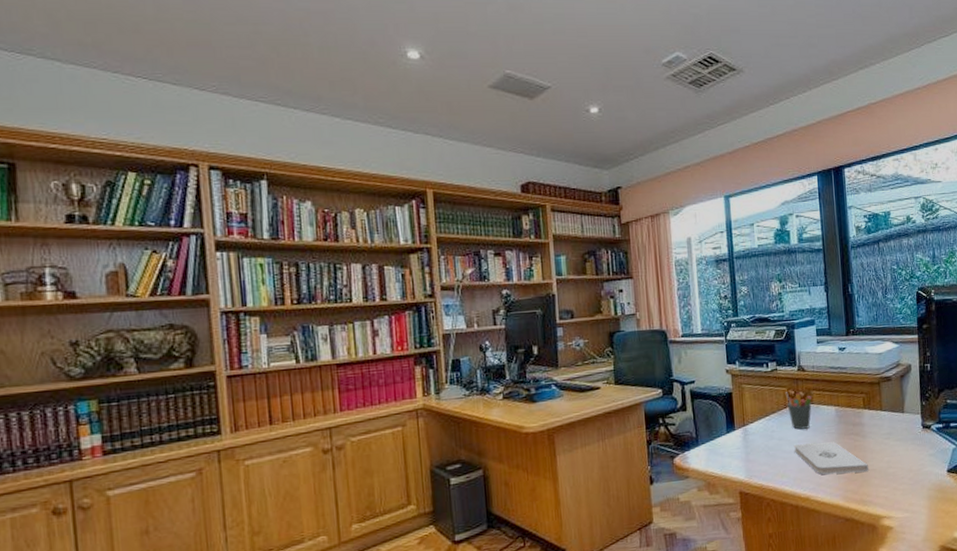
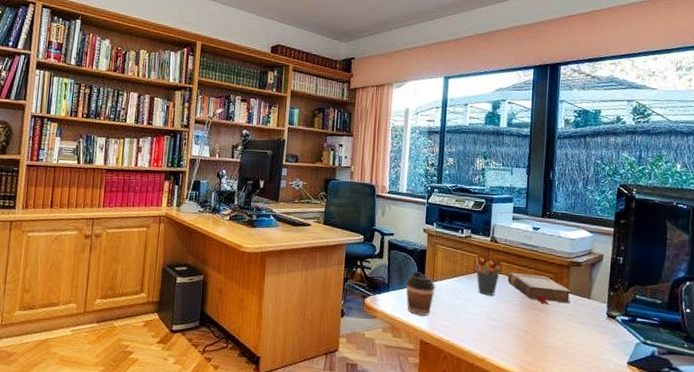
coffee cup: none [714,418,748,466] -> present [405,272,436,316]
notepad: present [794,442,869,475] -> none [477,308,547,348]
book: none [820,397,885,428] -> present [507,273,571,305]

